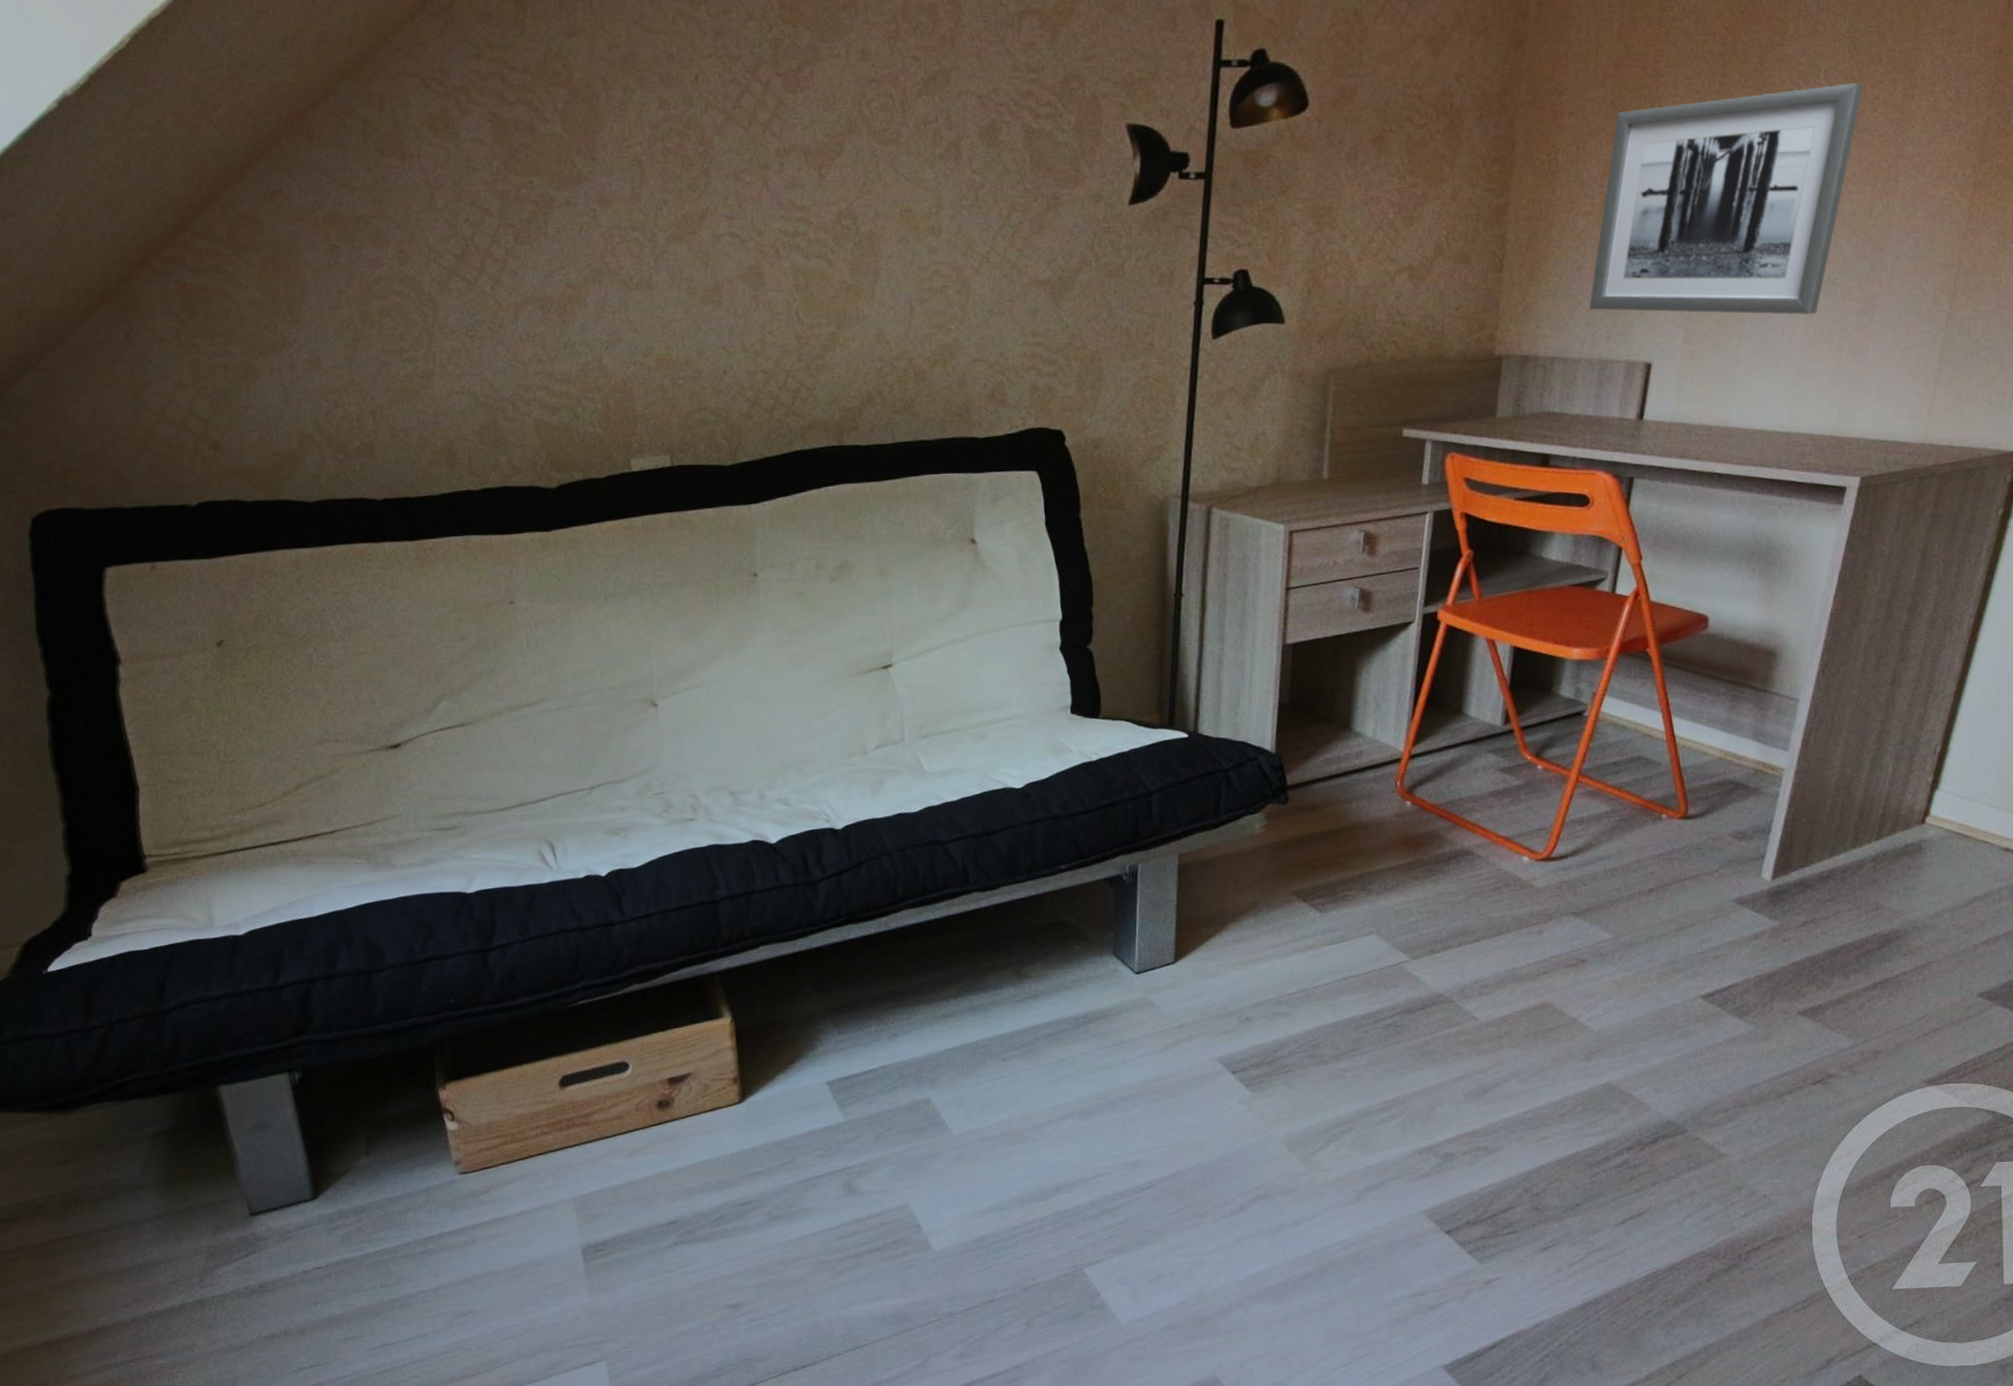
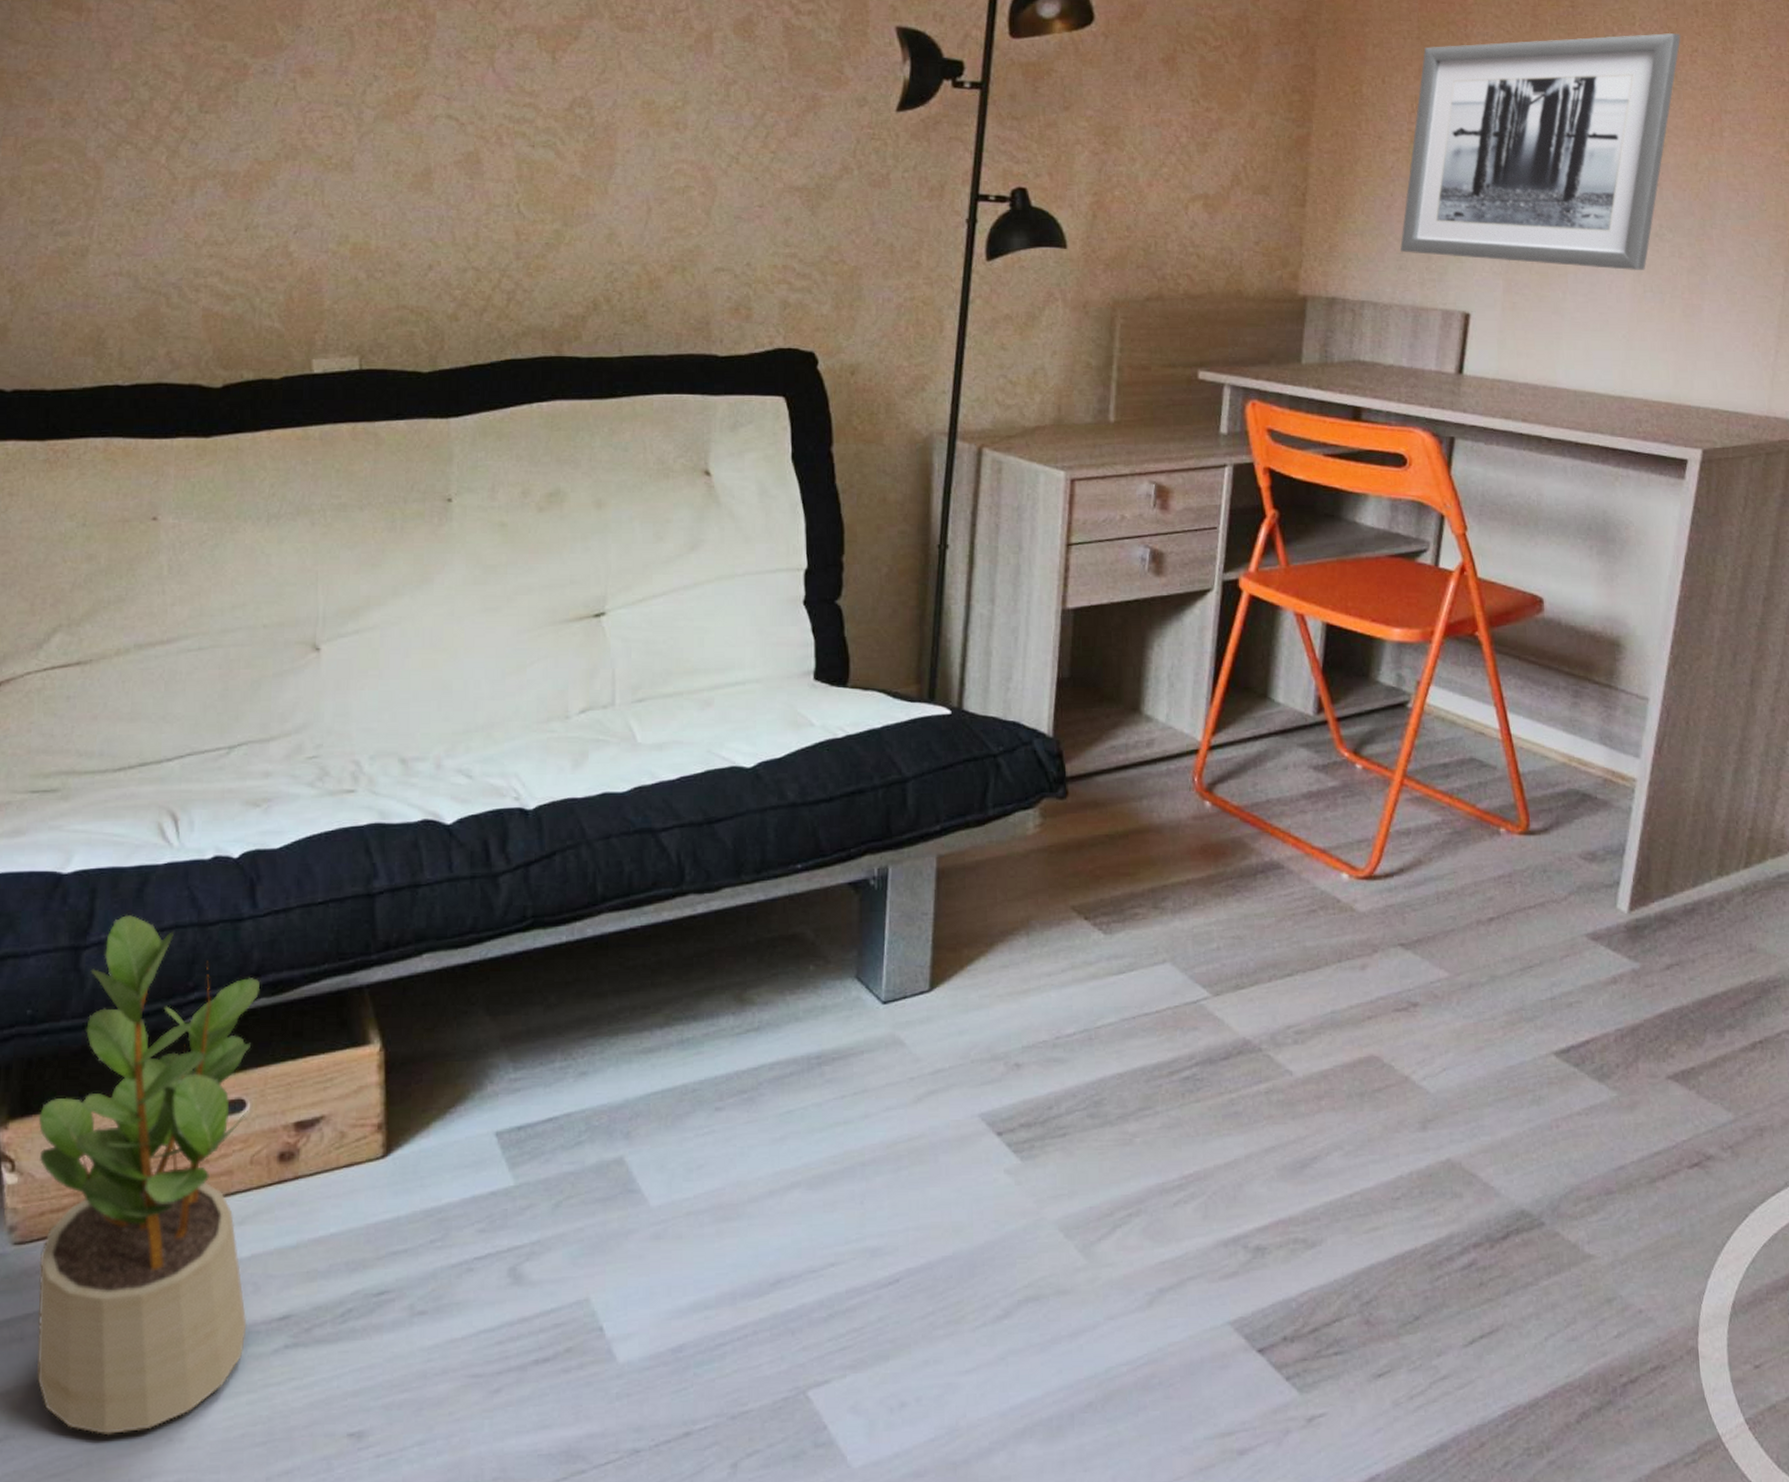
potted plant: none [468,923,644,1310] -> present [36,914,260,1436]

